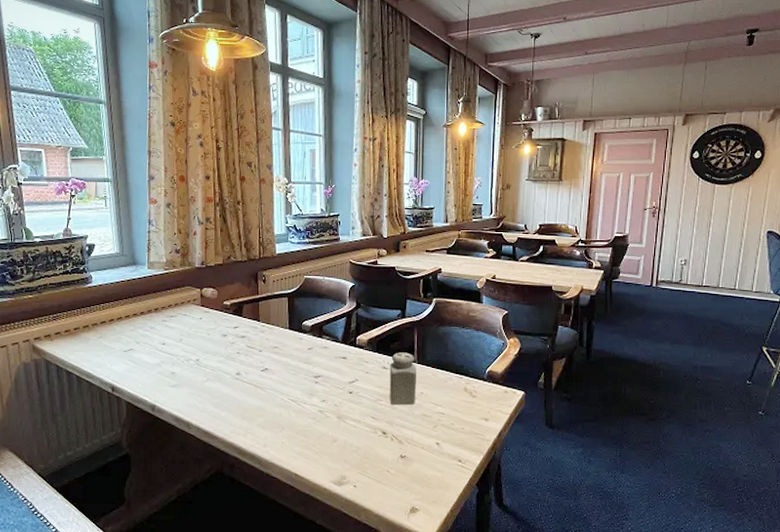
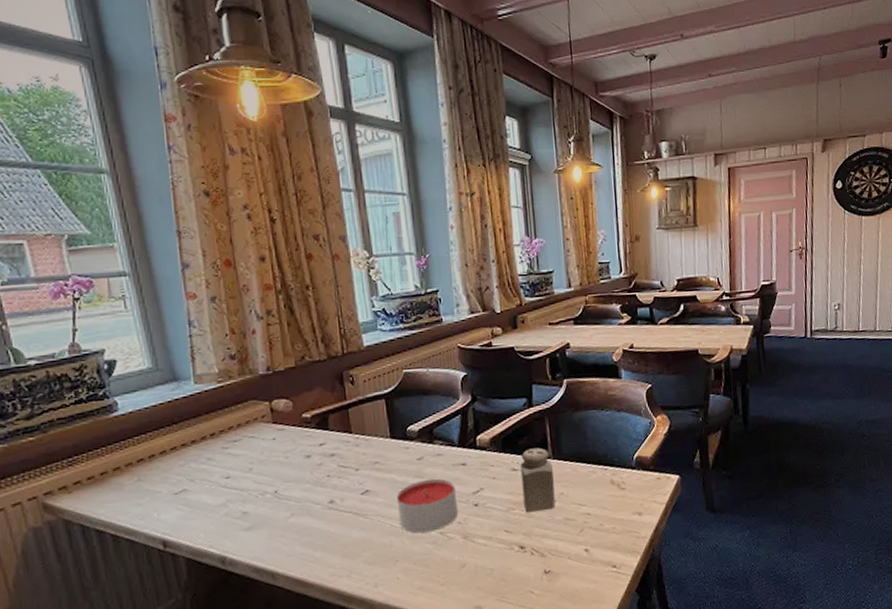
candle: none [288,366,336,409] -> present [396,478,459,533]

